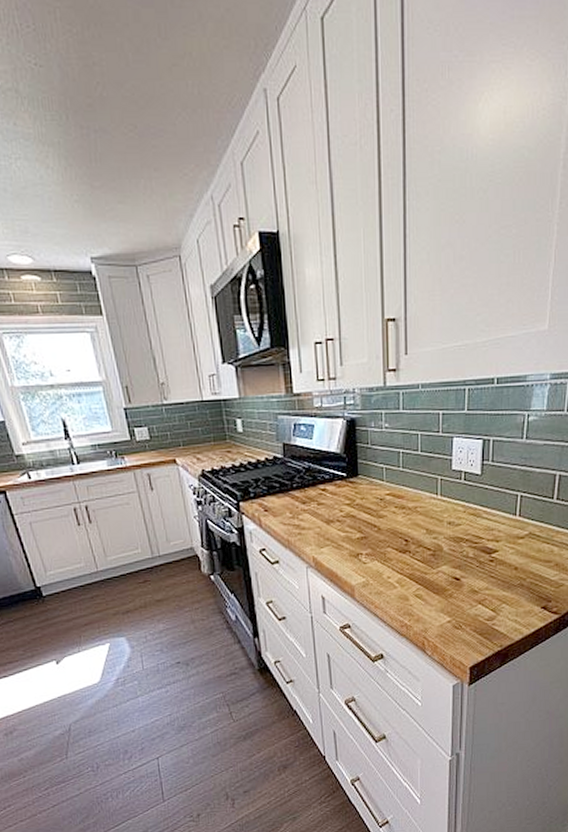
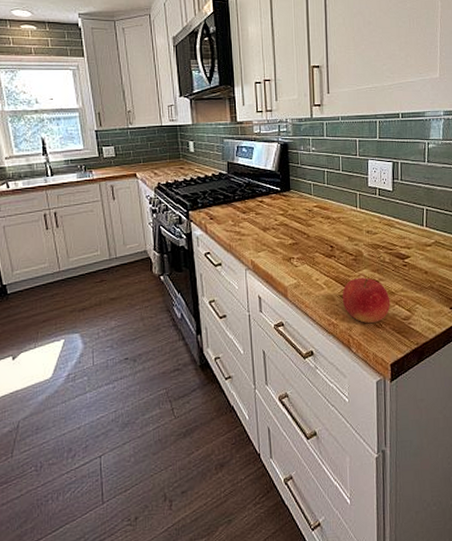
fruit: none [417,574,473,624] -> present [342,277,391,323]

